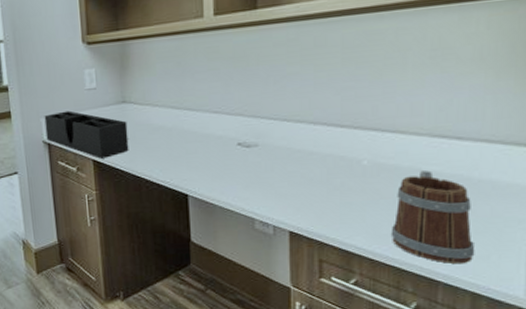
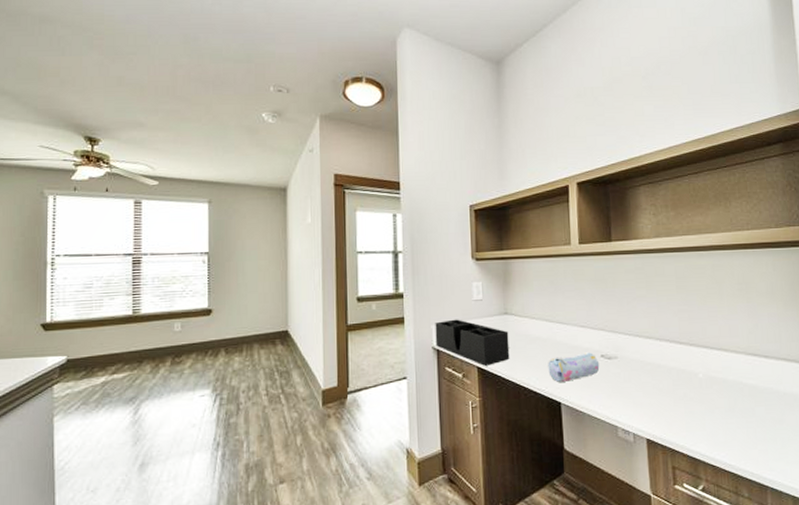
pencil case: none [173,141,236,174] -> present [548,352,600,382]
mug: present [390,170,475,264] -> none [726,384,790,469]

